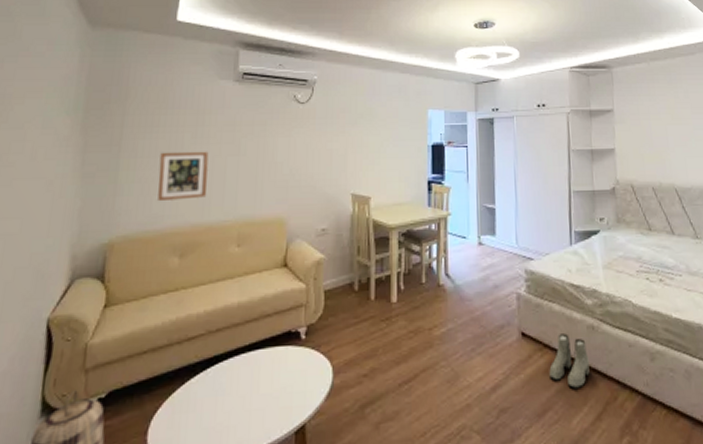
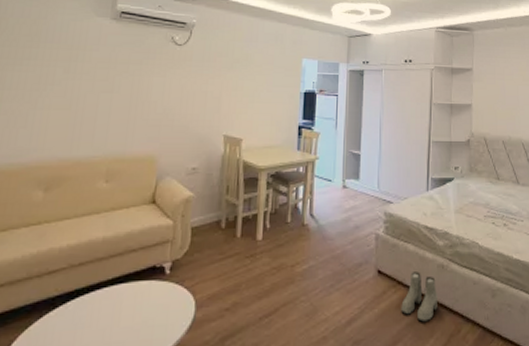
picture frame: present [158,151,209,200] -> none [24,85,81,134]

